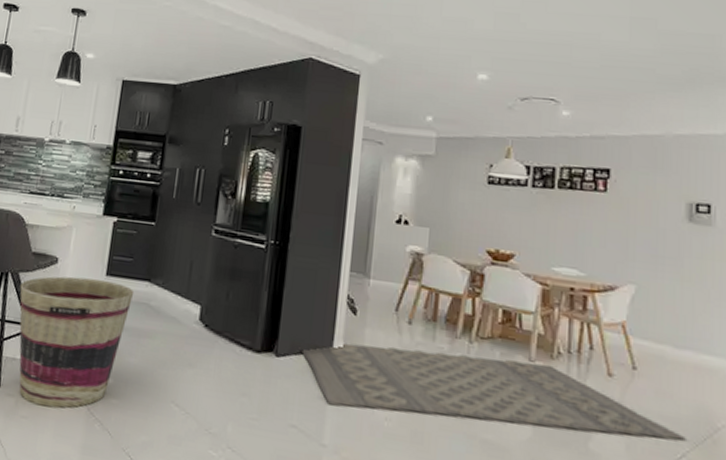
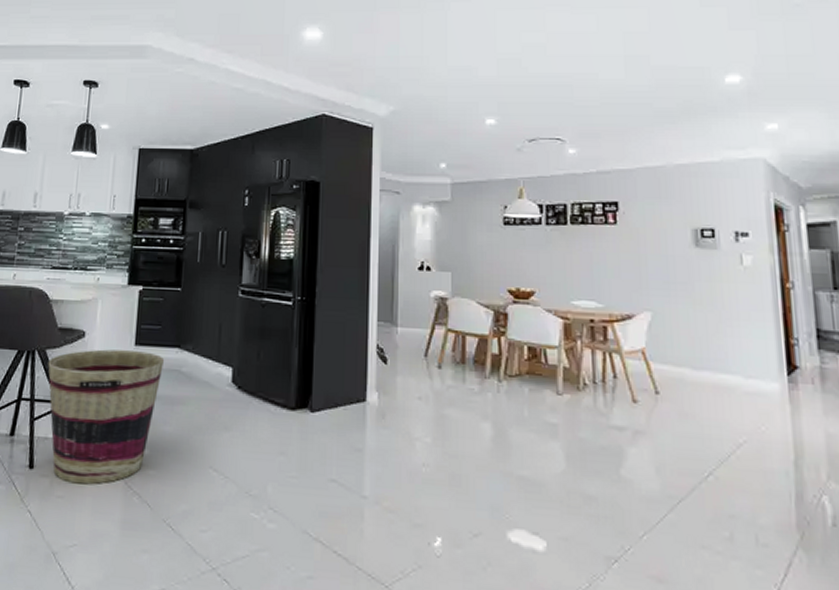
rug: present [299,342,686,441] -> none [333,392,712,460]

